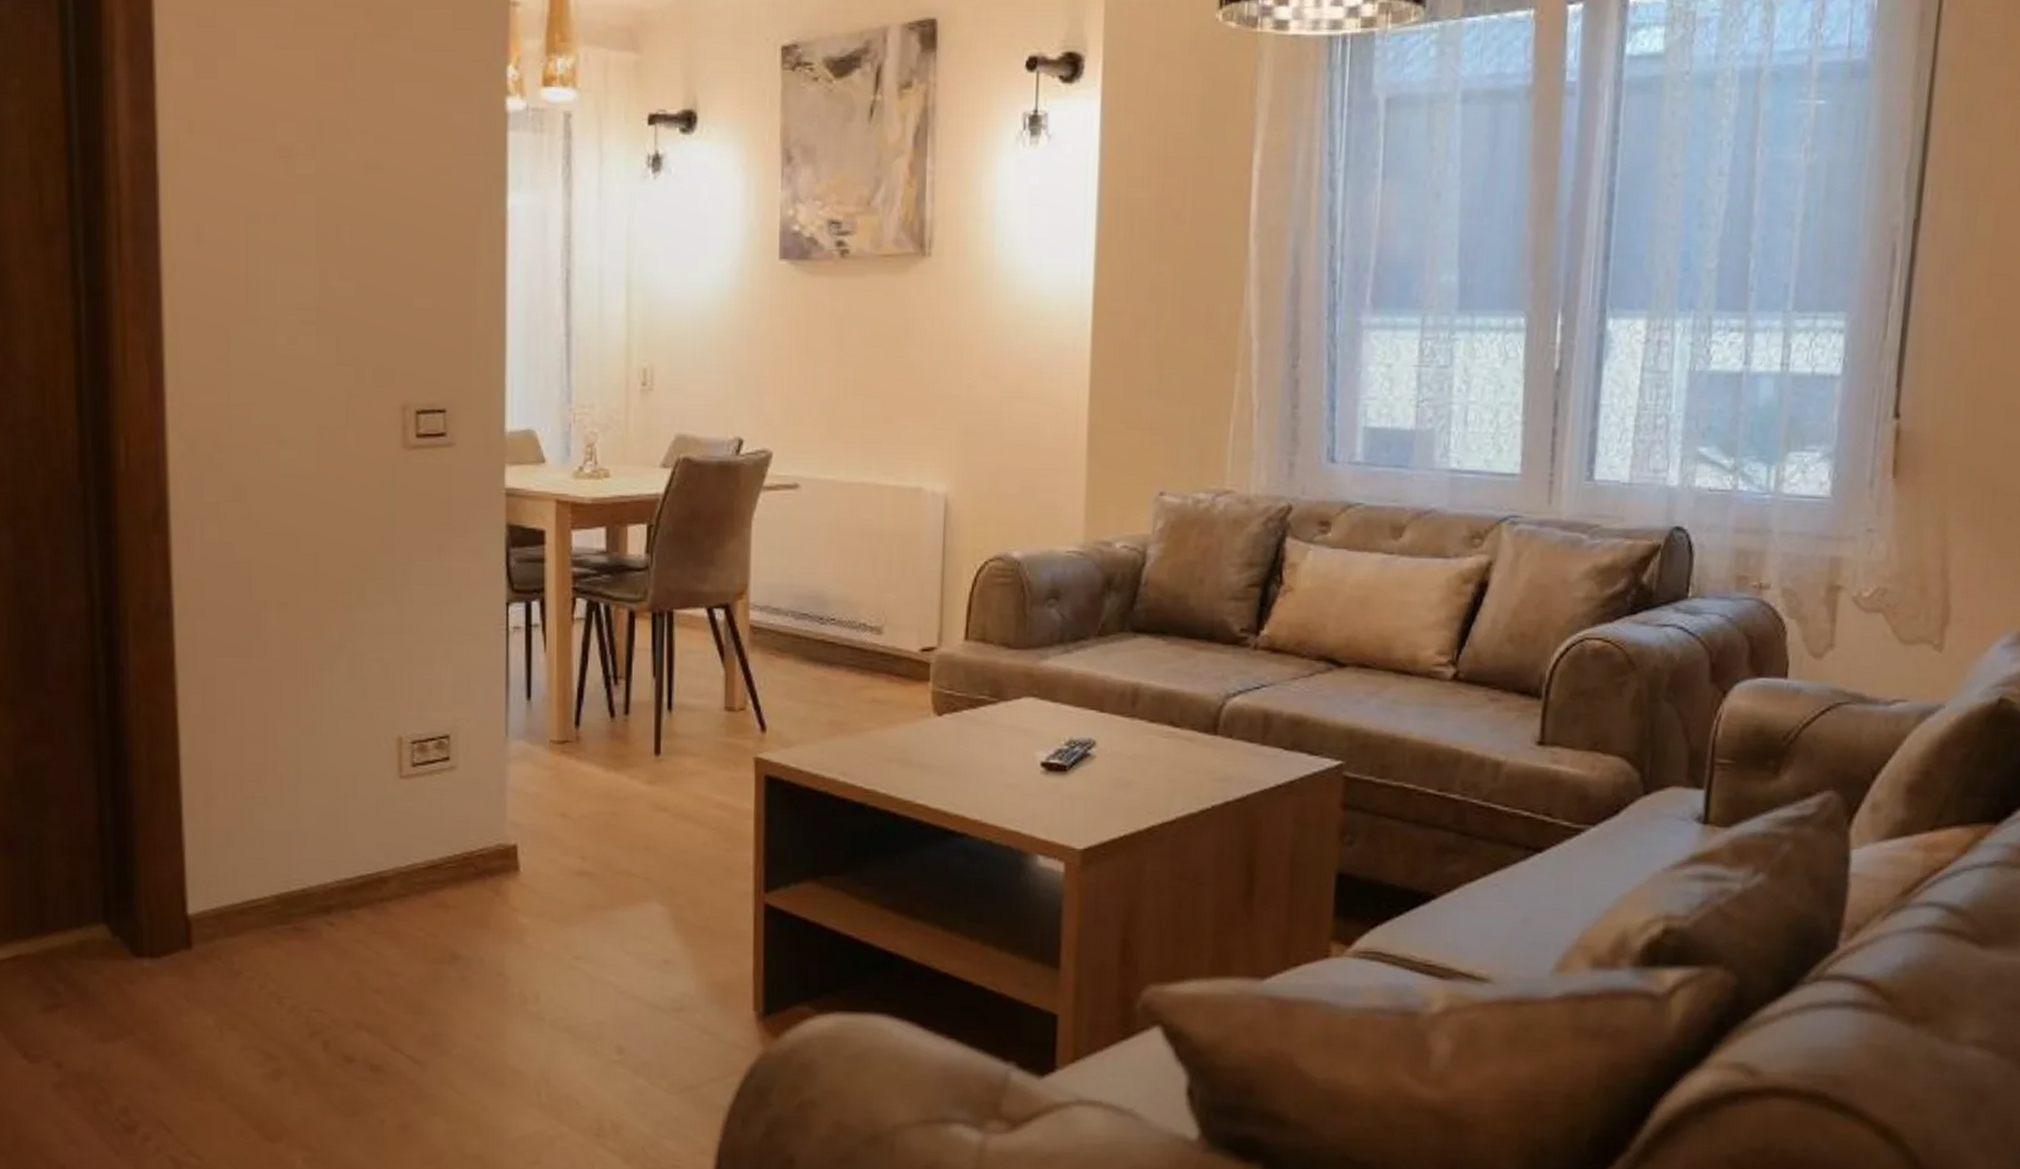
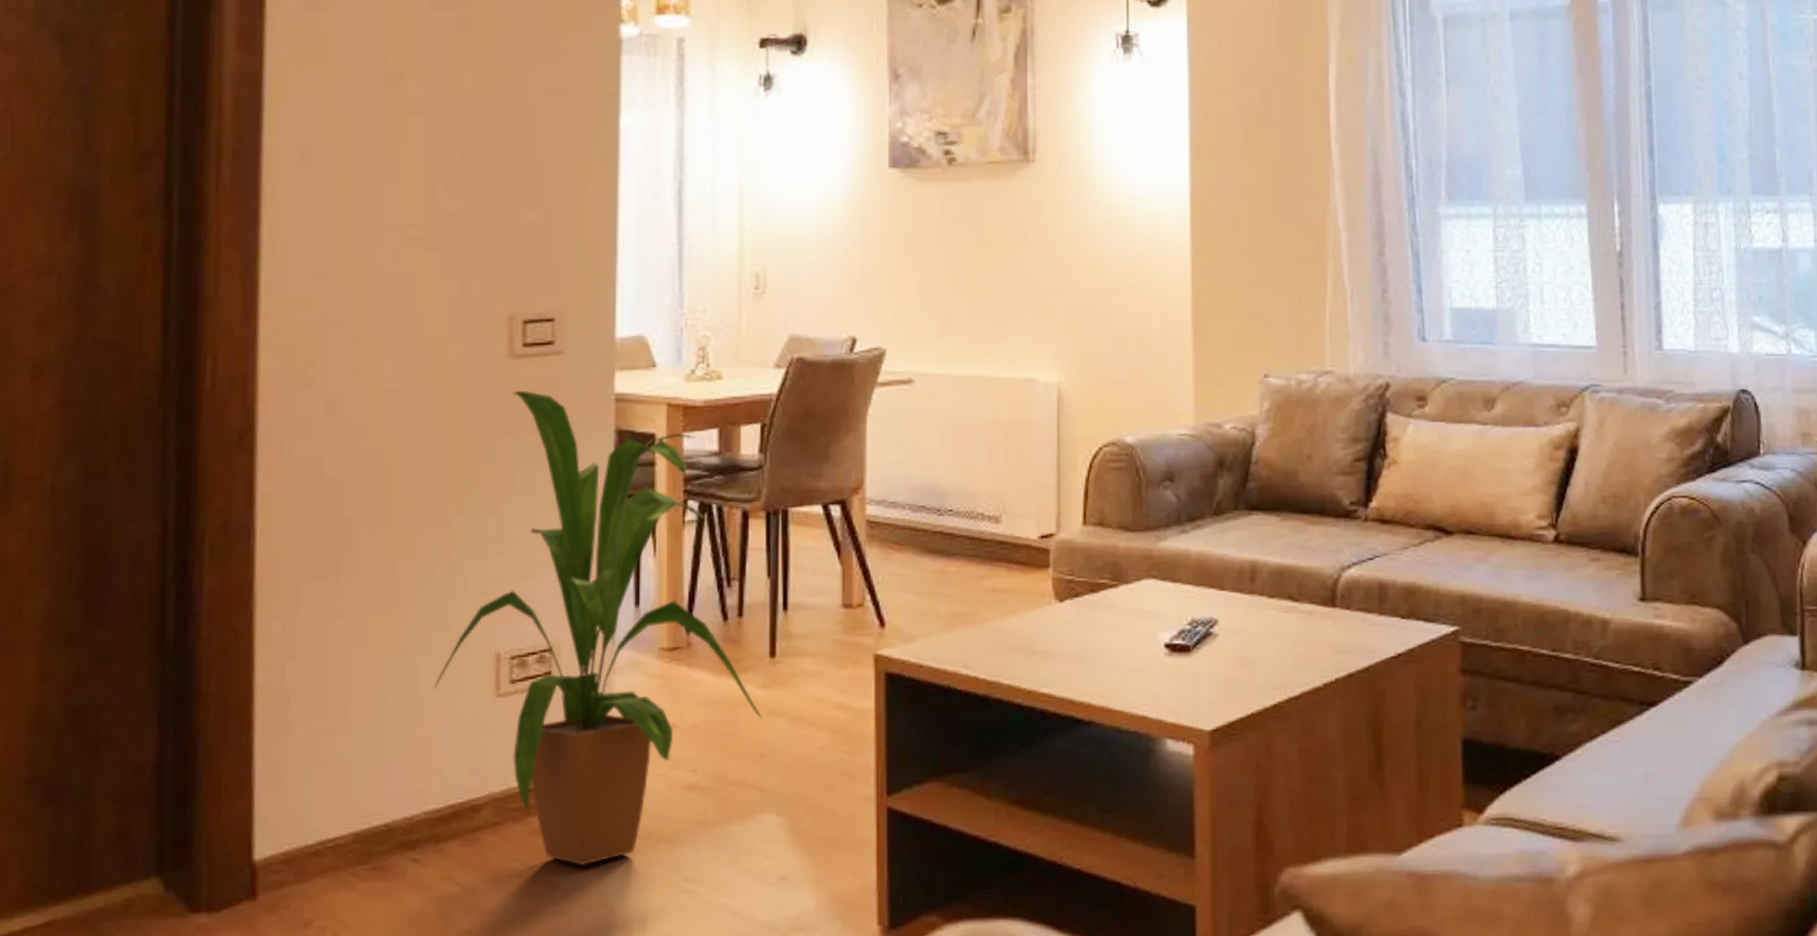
house plant: none [342,481,648,938] -> present [434,390,763,866]

